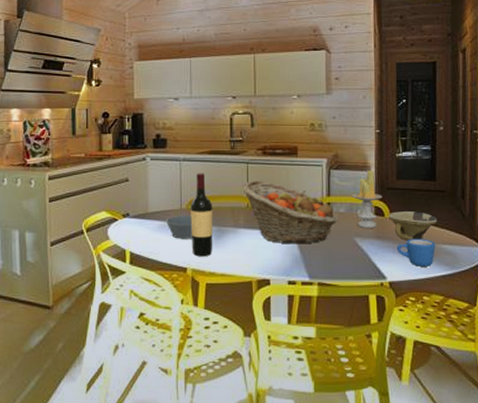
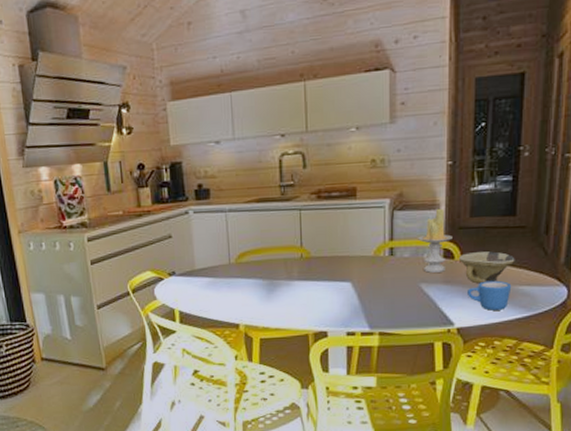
bowl: present [166,215,193,239] -> none [215,269,244,295]
wine bottle: present [190,173,213,256] -> none [239,223,266,312]
fruit basket: present [242,181,339,244] -> none [295,228,403,294]

